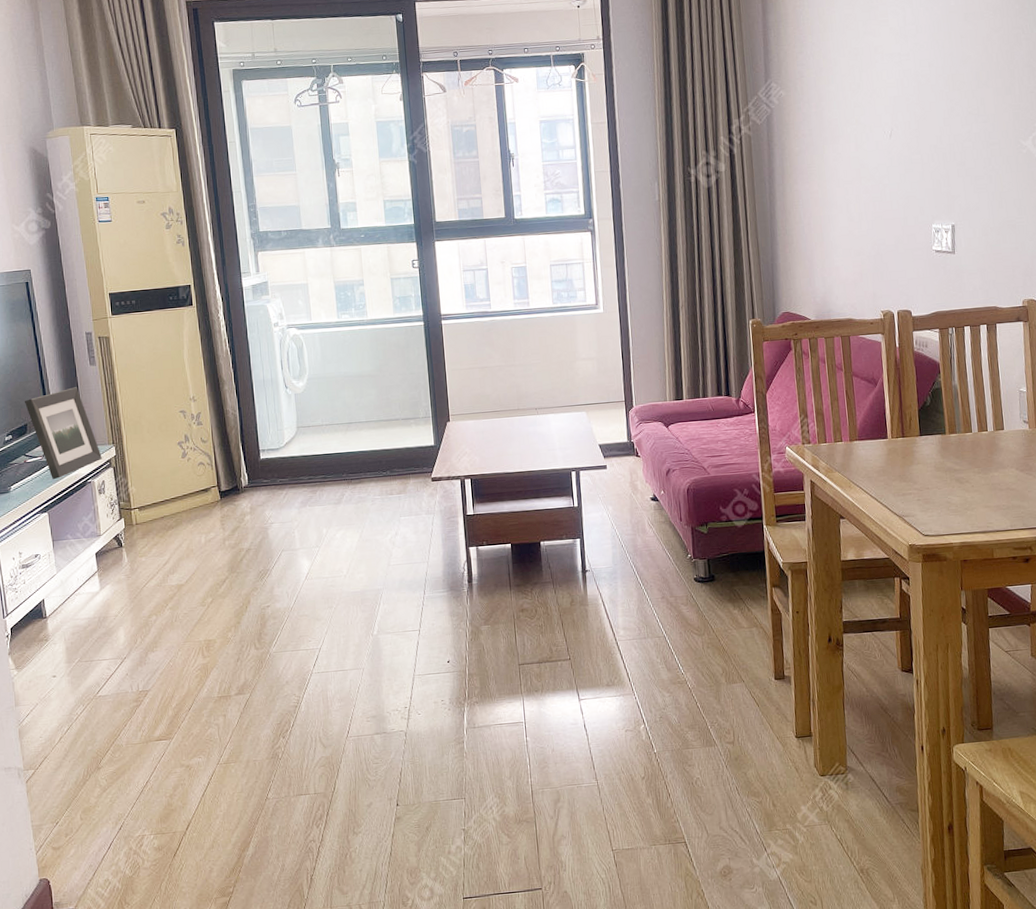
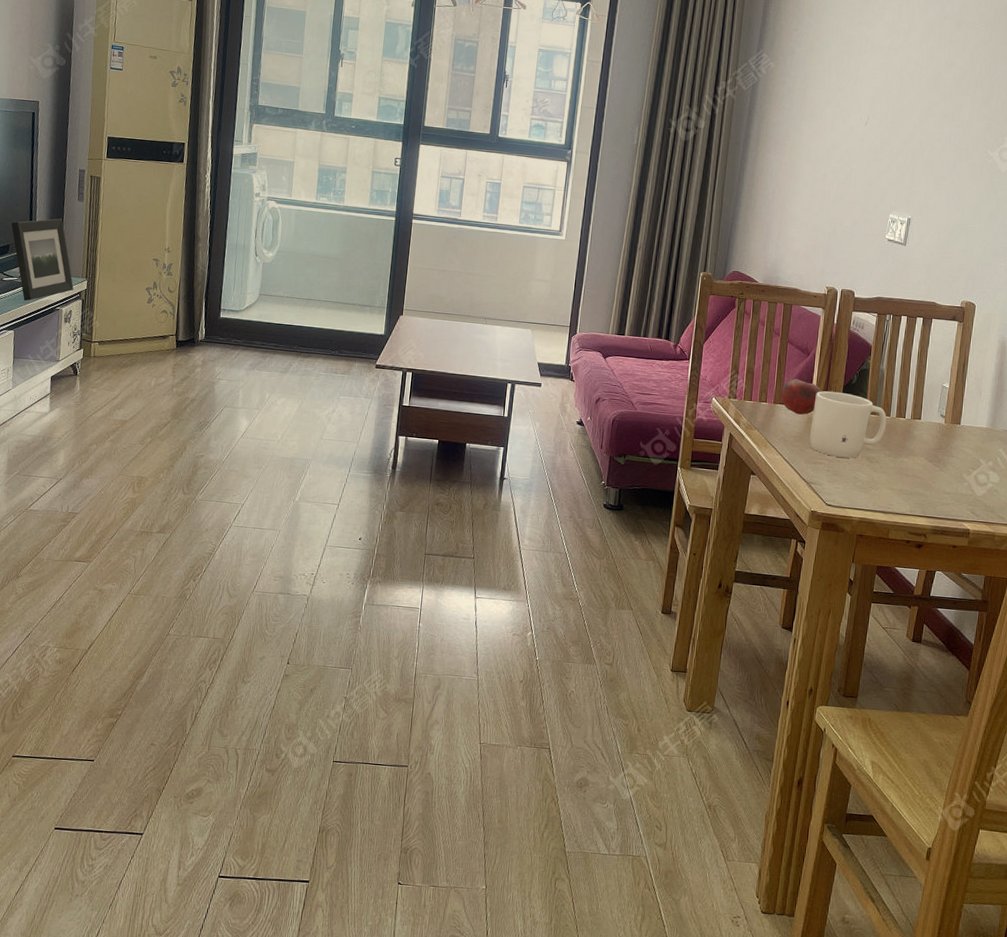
fruit: none [855,408,896,448] -> present [781,378,821,415]
mug: none [891,416,970,485] -> present [809,391,887,458]

